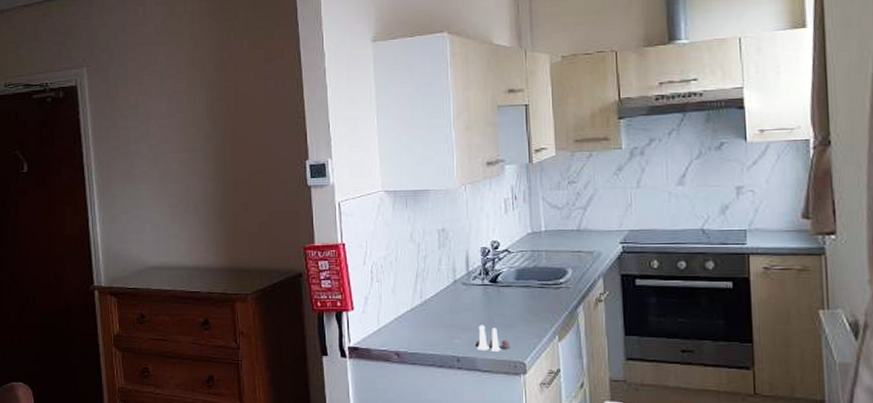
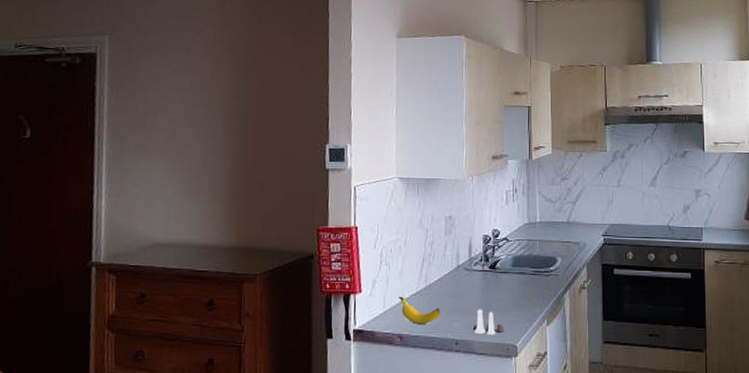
banana: none [393,313,438,340] -> present [399,296,440,324]

